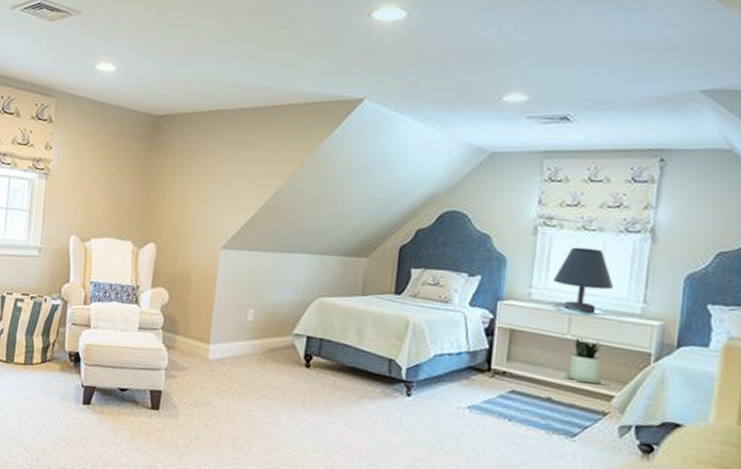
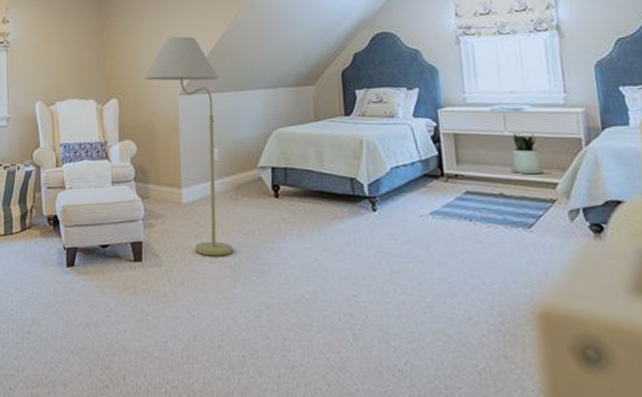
floor lamp: none [186,186,267,417] -> present [144,36,233,256]
table lamp: present [554,247,614,313] -> none [482,50,536,109]

